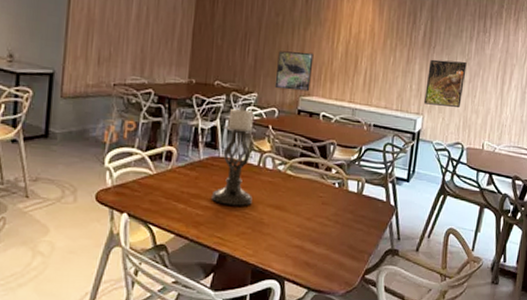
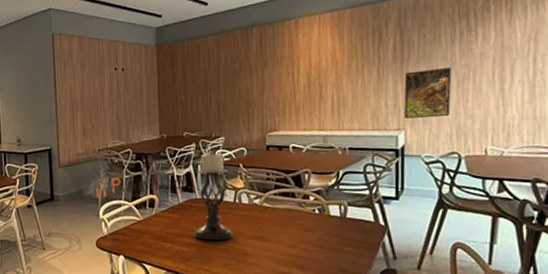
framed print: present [274,51,314,92] -> none [239,90,276,130]

